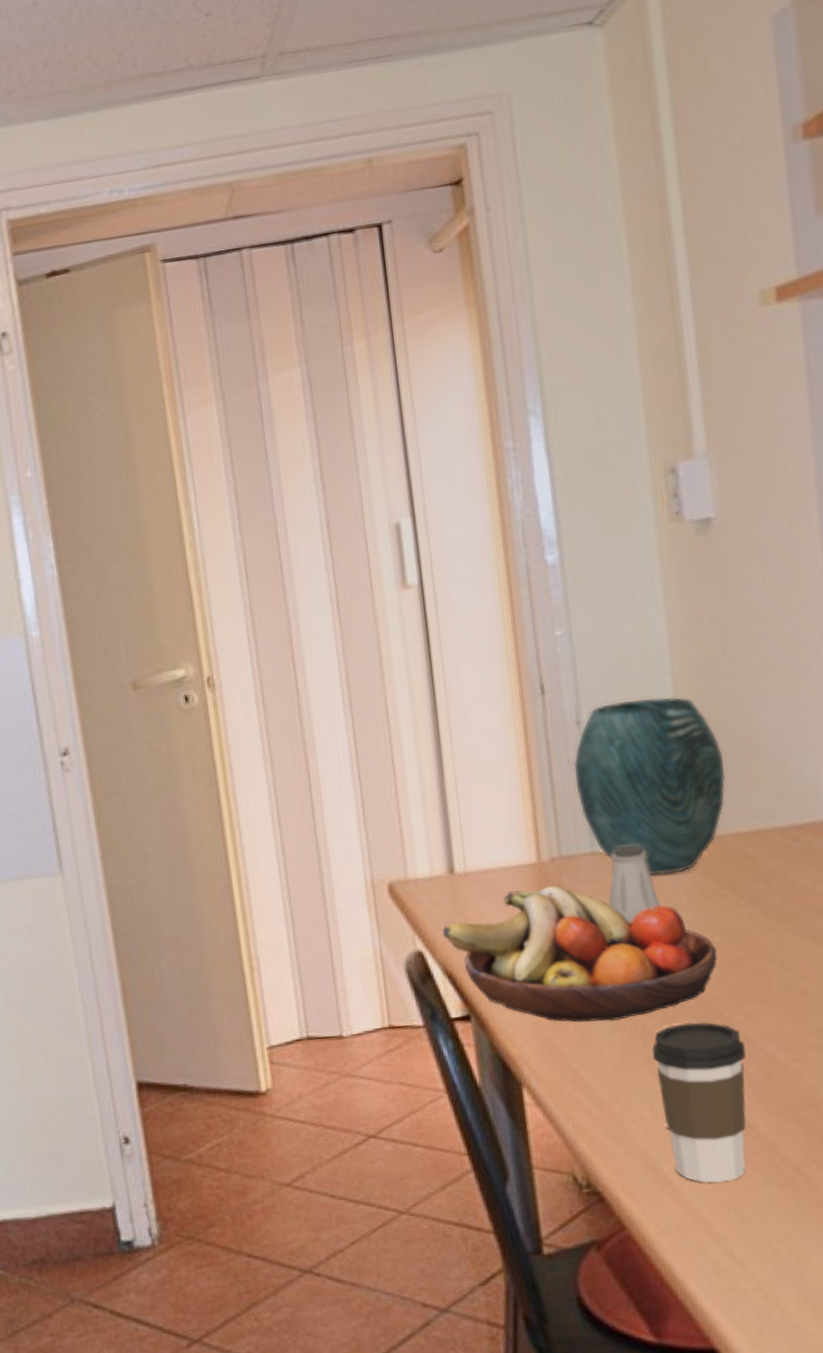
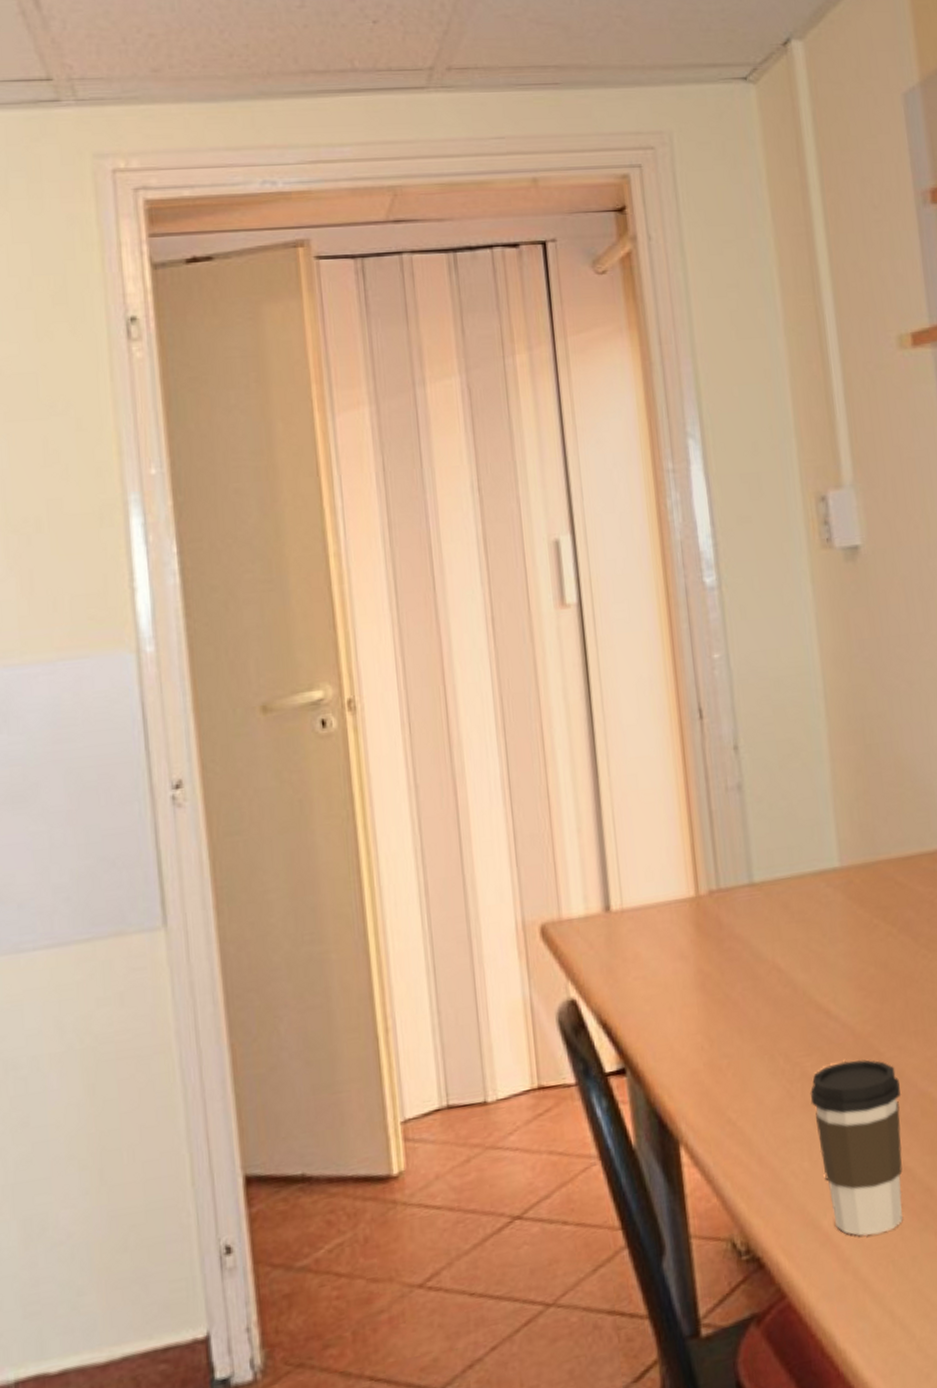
fruit bowl: present [443,885,718,1023] -> none [598,920,872,1069]
vase: present [573,696,726,875] -> none [731,721,877,906]
saltshaker: present [608,845,660,922] -> none [766,875,817,957]

